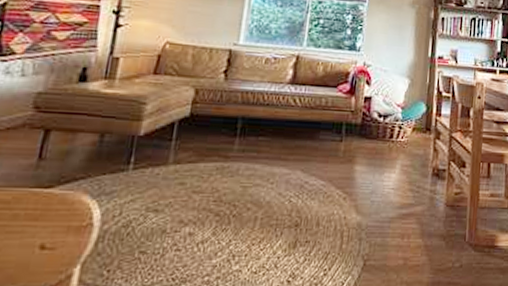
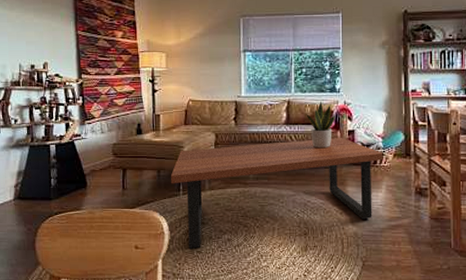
coffee table: none [118,103,401,249] -> present [171,137,383,250]
potted plant: none [317,59,352,117] -> present [306,101,336,149]

